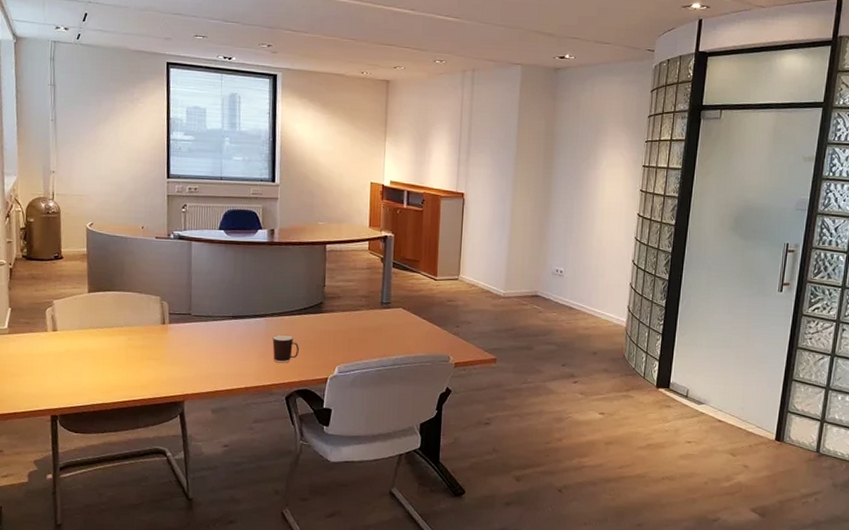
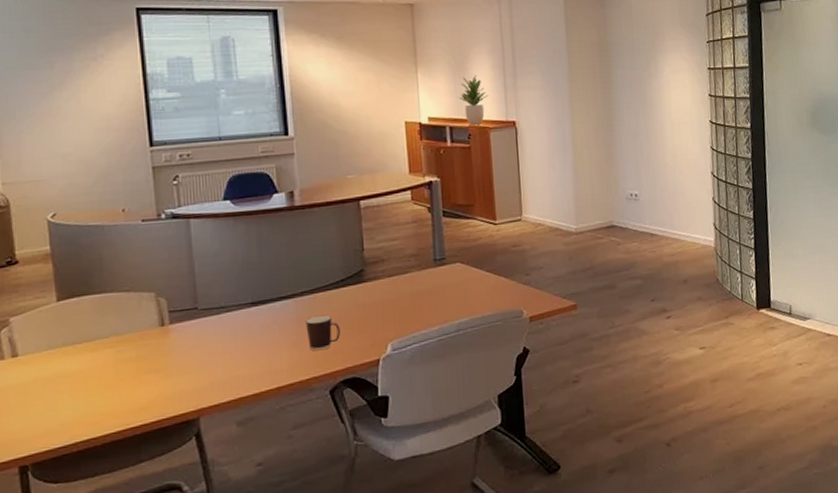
potted plant: none [417,148,444,192] -> present [458,75,489,125]

